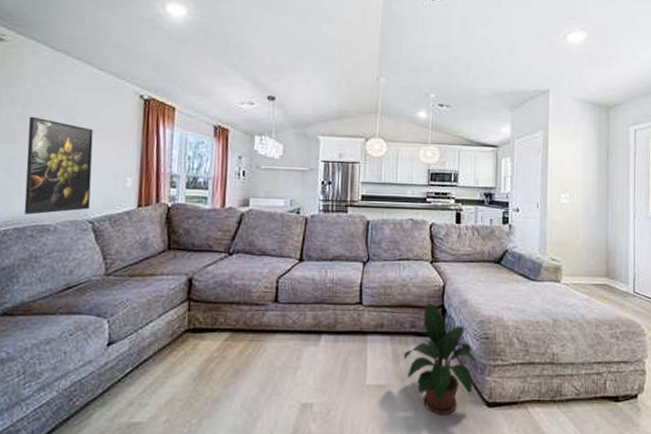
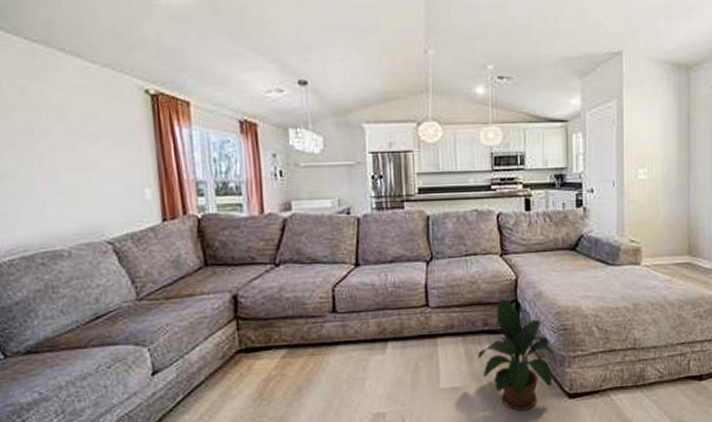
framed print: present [24,116,94,215] -> none [13,124,107,240]

